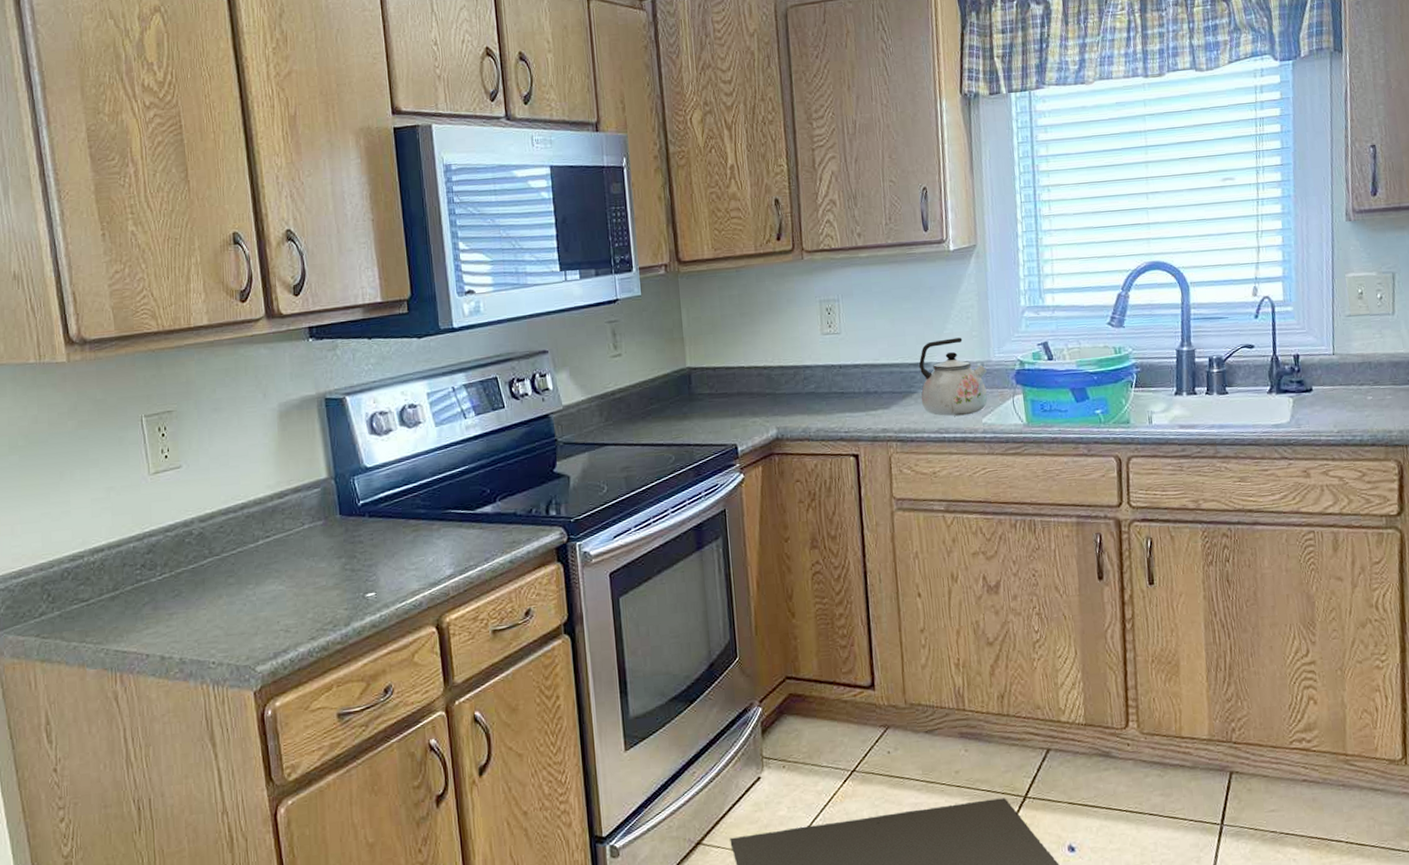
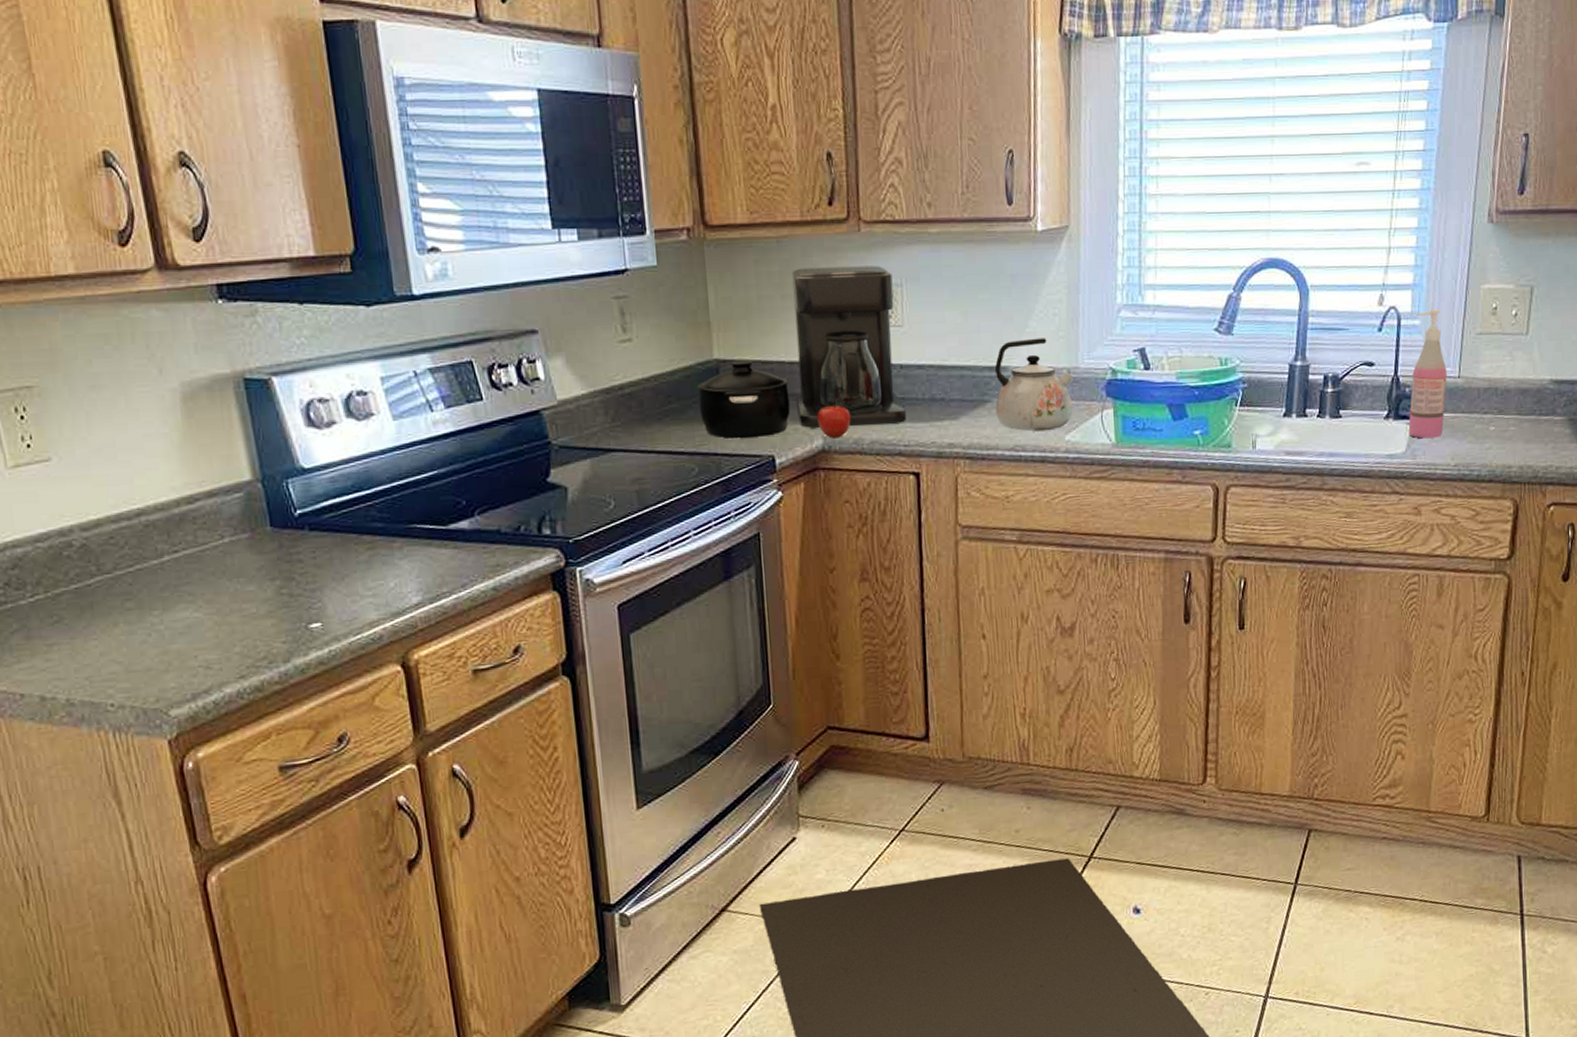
saucepan: none [673,366,750,432] -> present [697,360,791,438]
coffee maker: none [749,285,846,421] -> present [792,265,906,429]
fruit: none [771,399,800,428] -> present [817,403,851,439]
soap dispenser: none [1289,297,1324,410] -> present [1408,309,1447,439]

